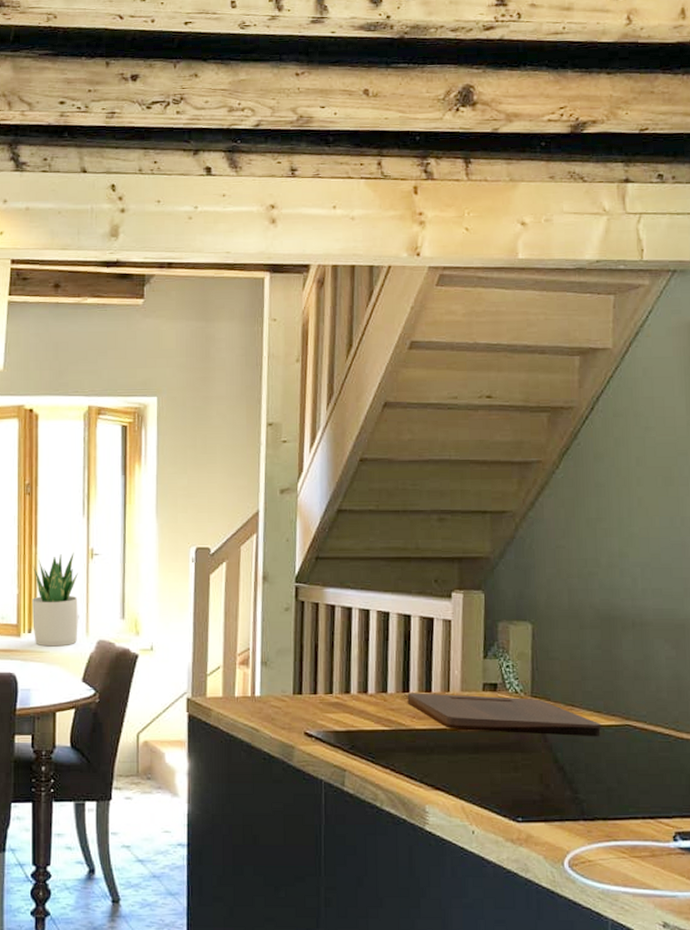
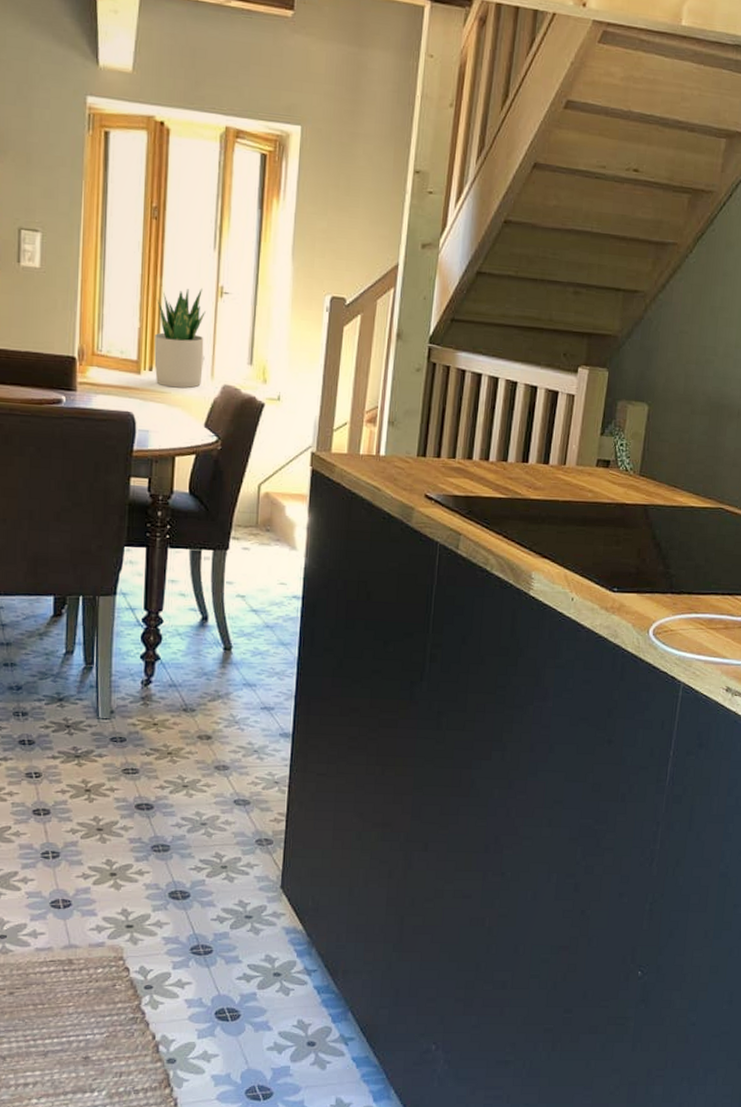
cutting board: present [407,693,602,737] -> none [525,463,698,518]

